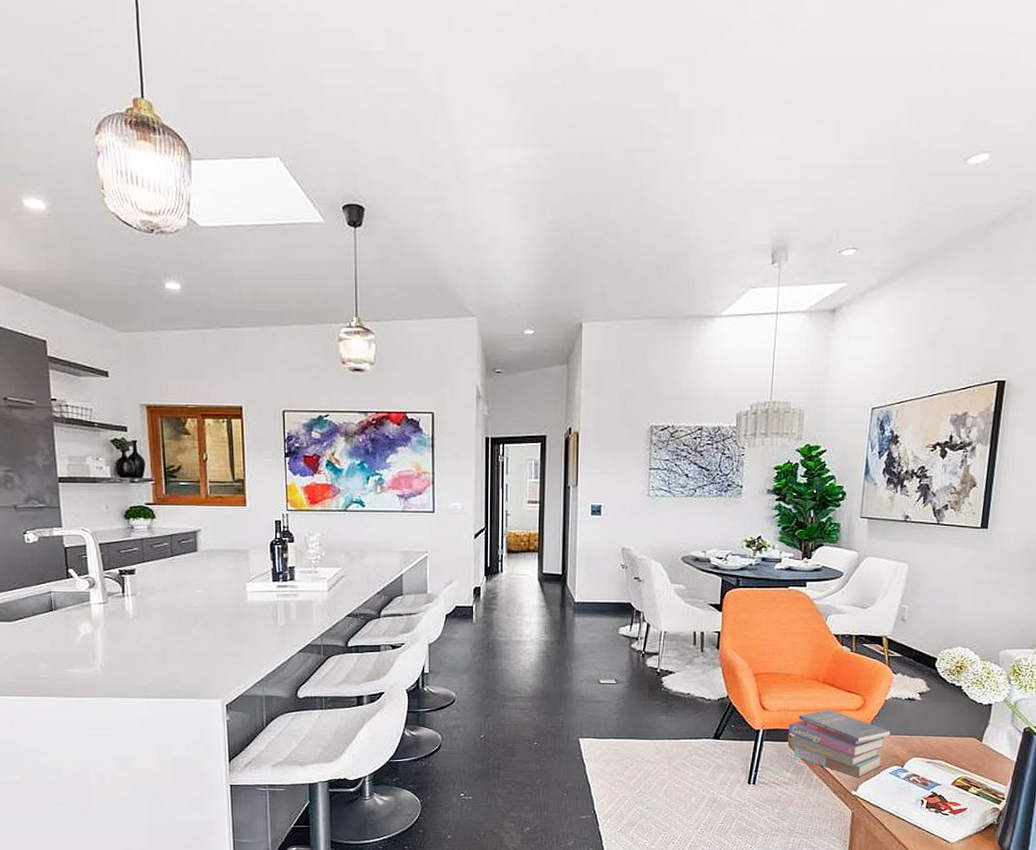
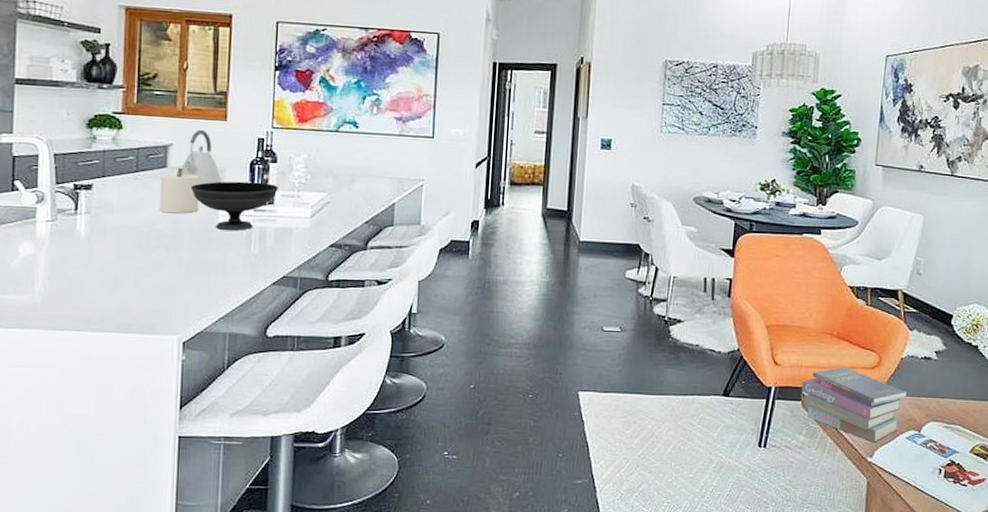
candle: none [192,550,229,592] -> present [159,167,200,214]
kettle: none [210,515,247,565] -> present [181,129,222,185]
bowl: none [219,561,297,606] -> present [190,181,278,231]

